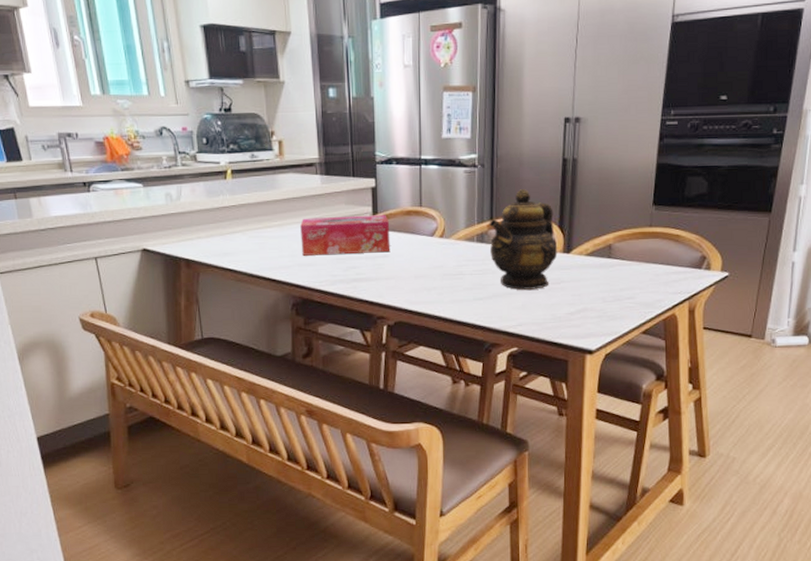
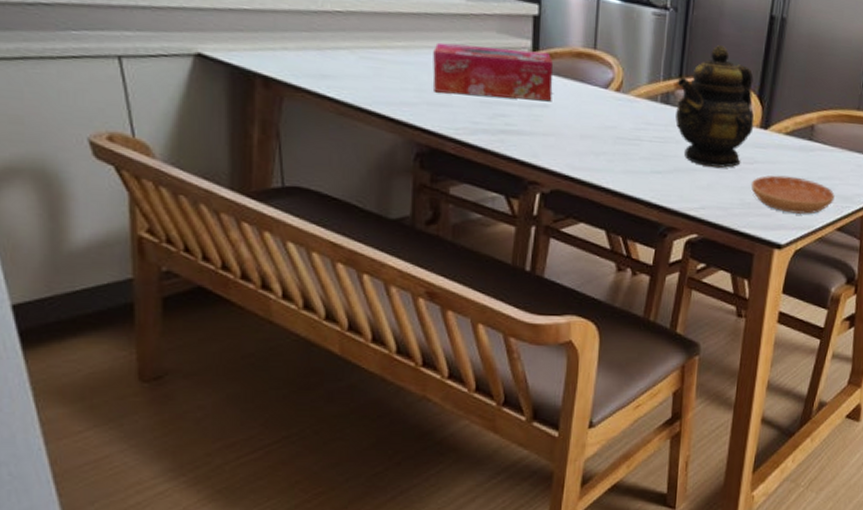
saucer: none [561,290,637,322] -> present [751,175,835,214]

